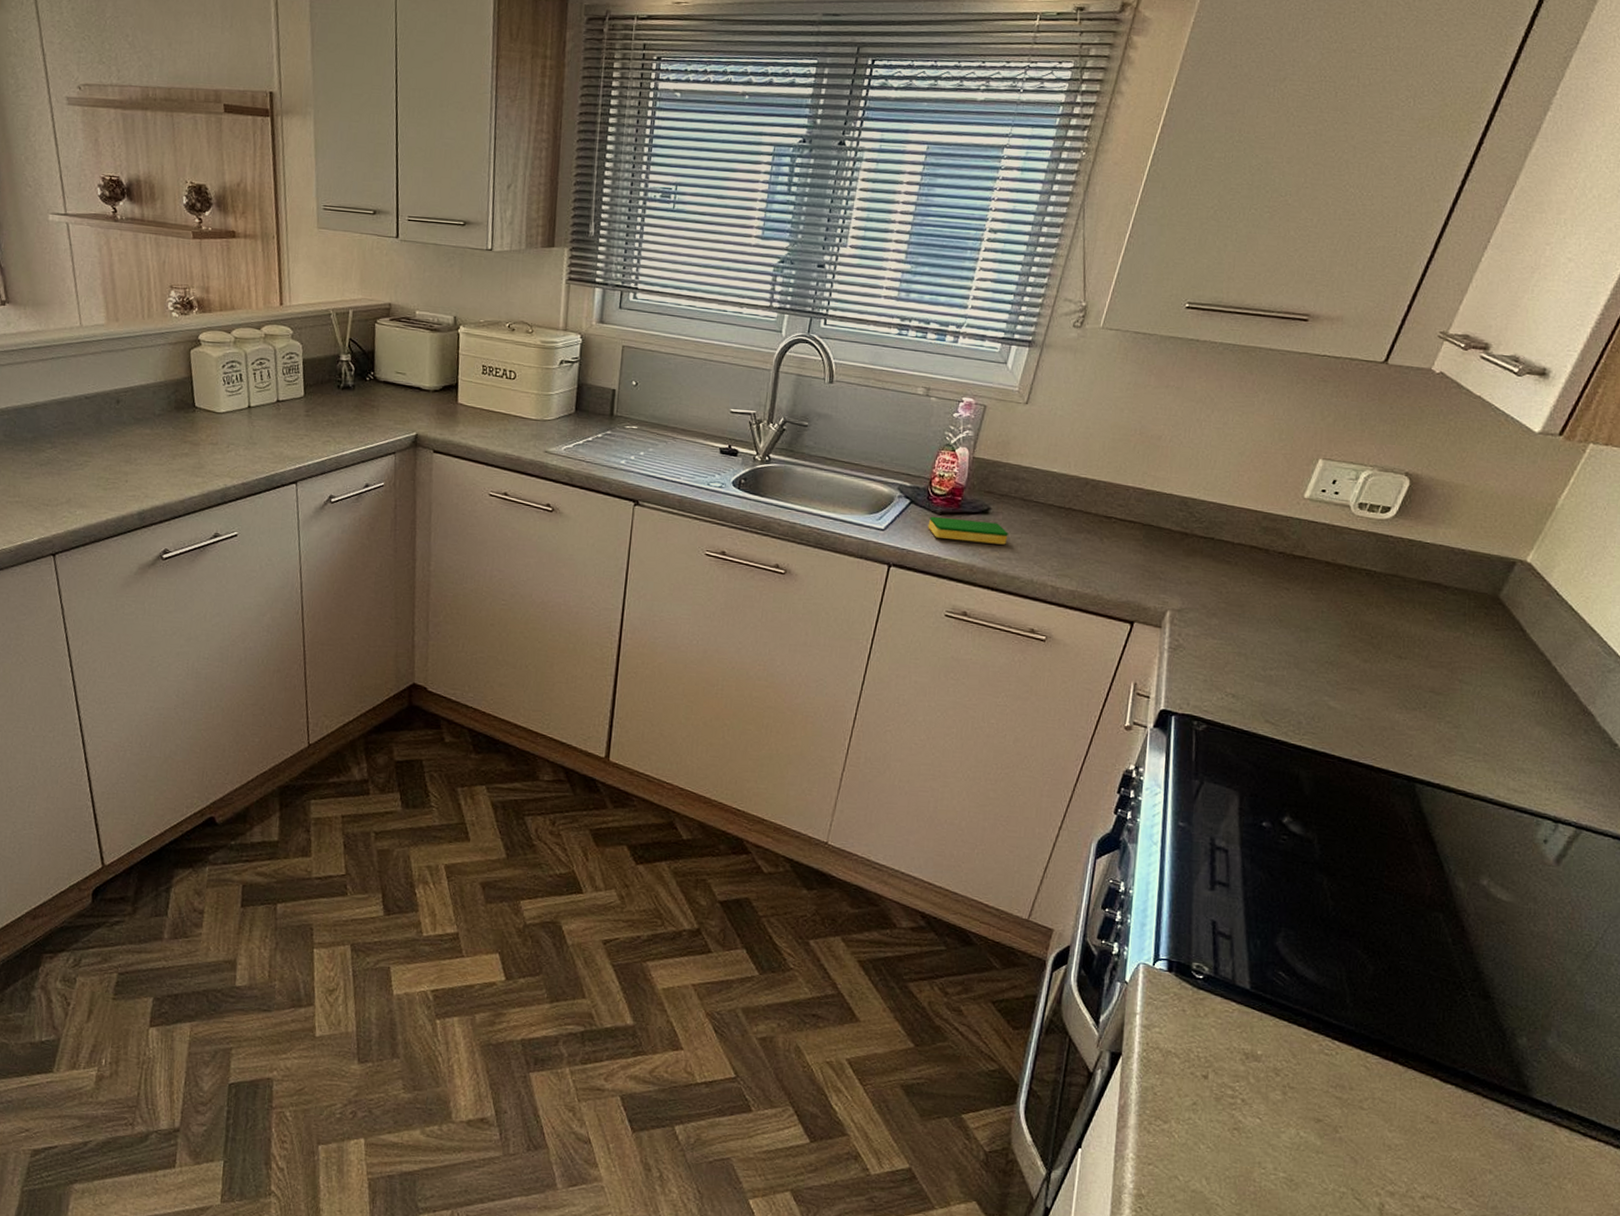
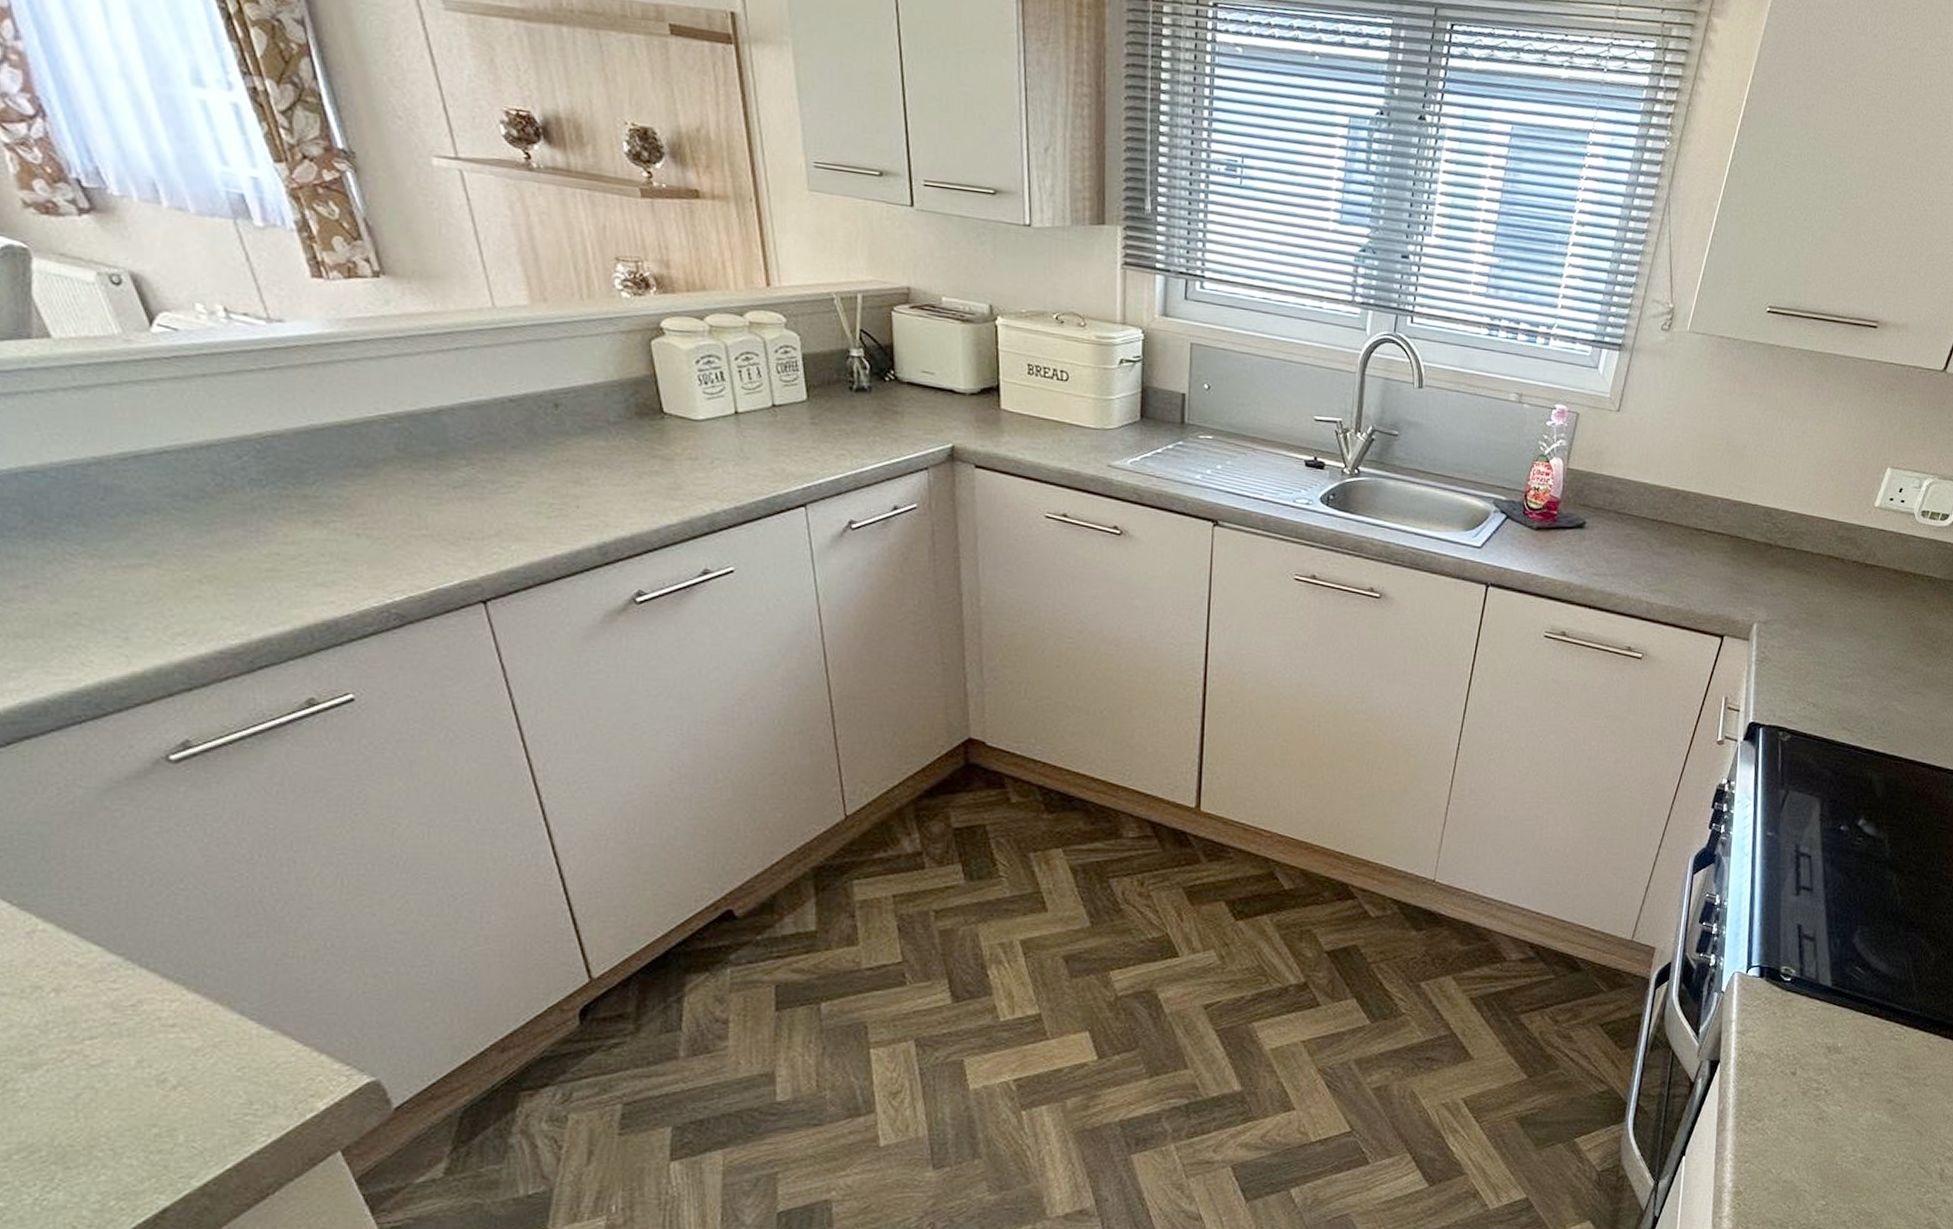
dish sponge: present [928,516,1008,545] -> none [1524,532,1604,560]

